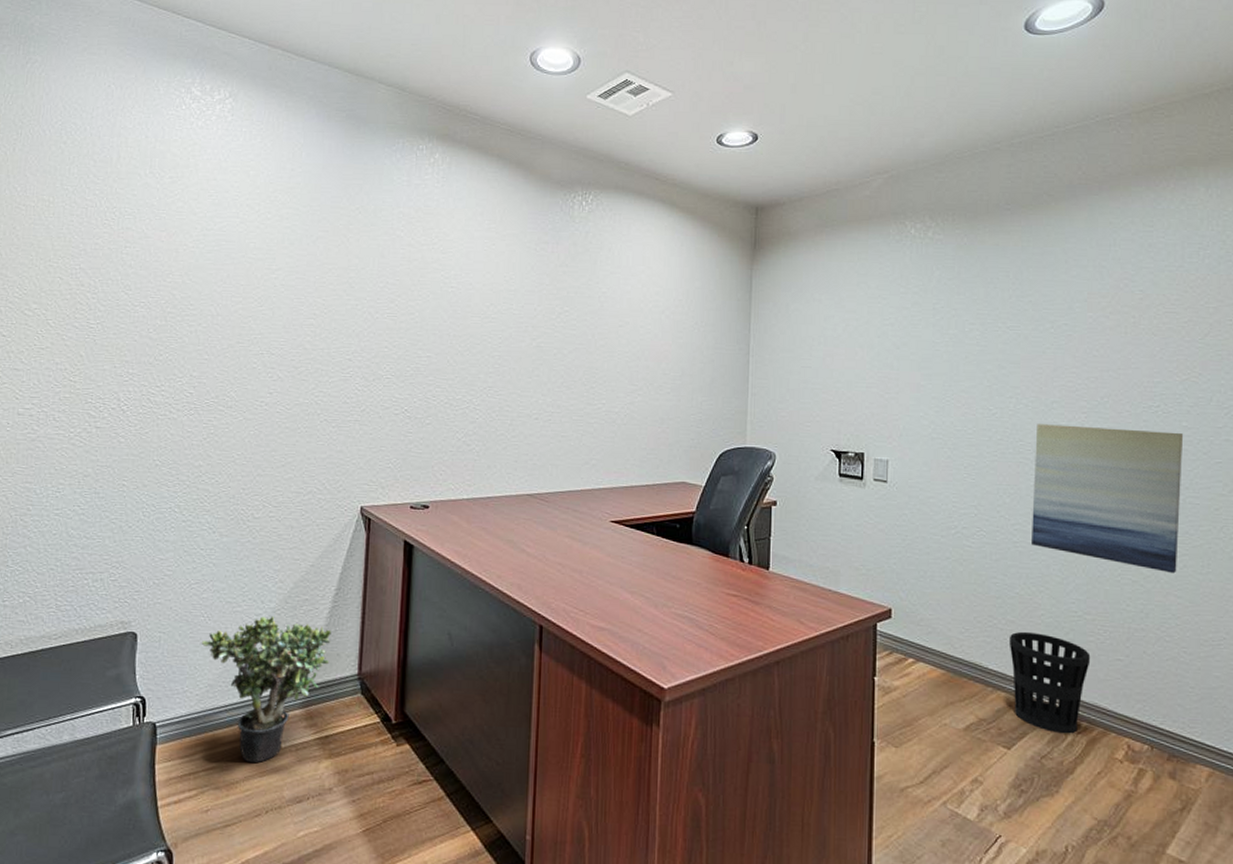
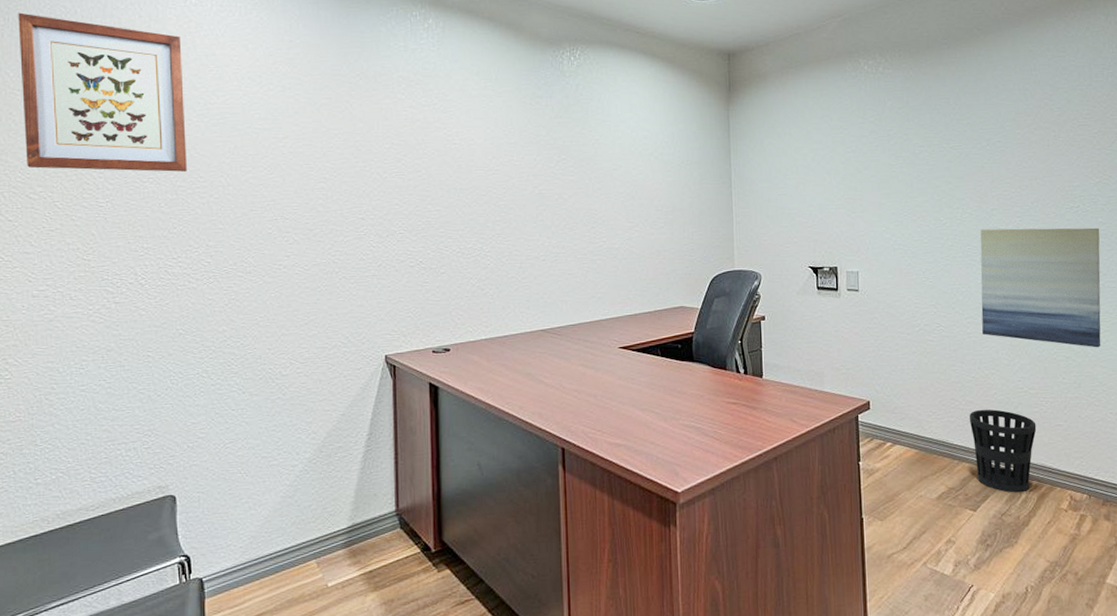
wall art: none [25,127,184,298] -> present [18,12,187,172]
potted plant: present [201,615,331,763] -> none [240,465,368,605]

